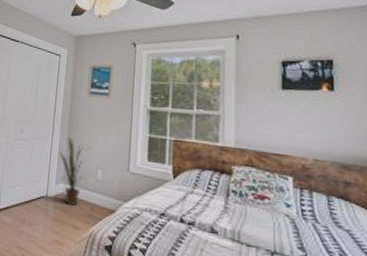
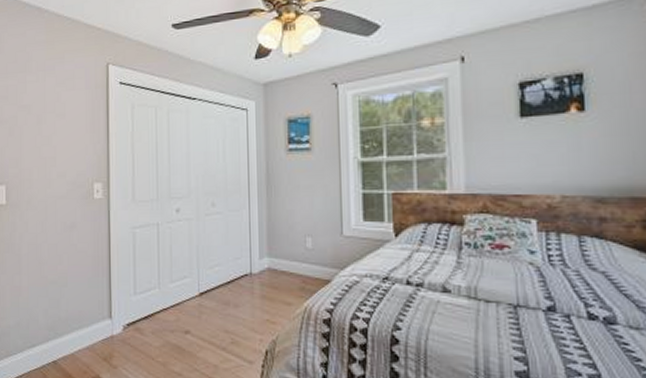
house plant: present [59,135,91,206] -> none [260,202,296,280]

